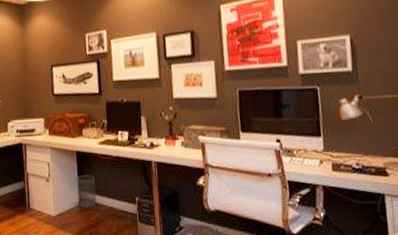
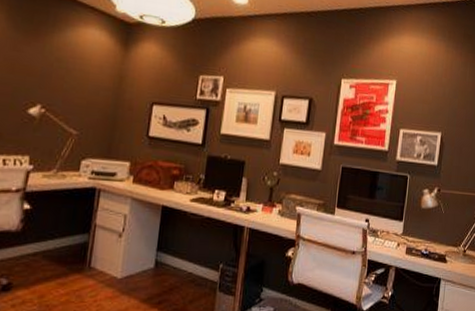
wastebasket: present [76,175,97,208] -> none [152,234,178,272]

